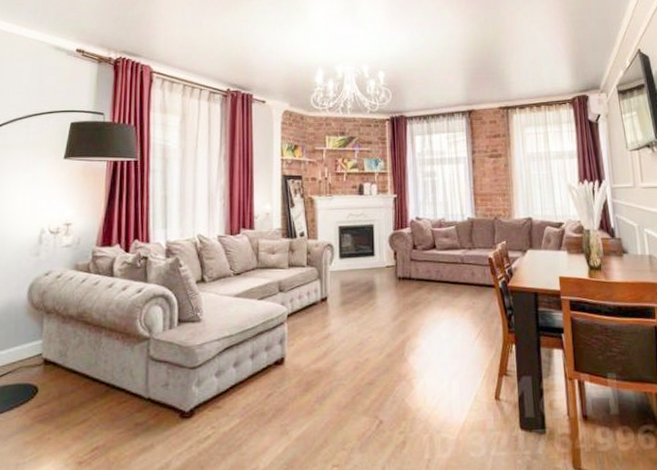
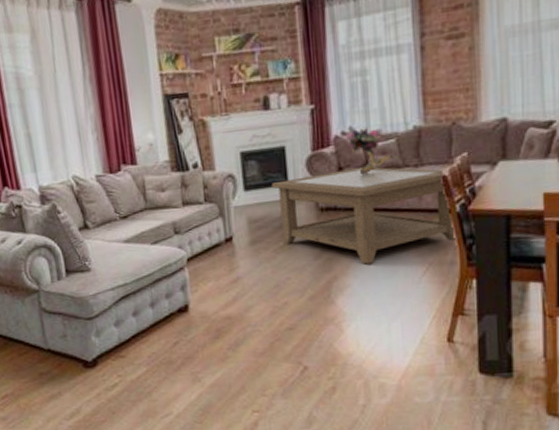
coffee table: none [362,245,501,328] -> present [272,166,459,265]
bouquet: none [420,213,458,253] -> present [346,125,399,175]

